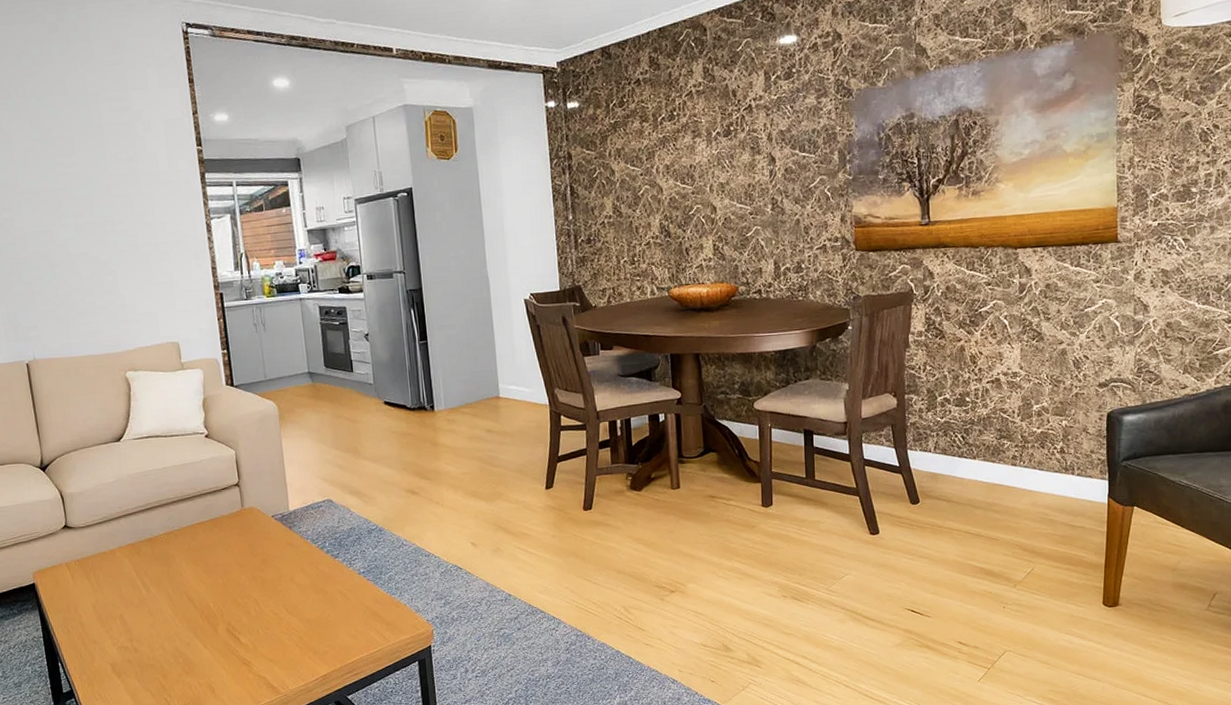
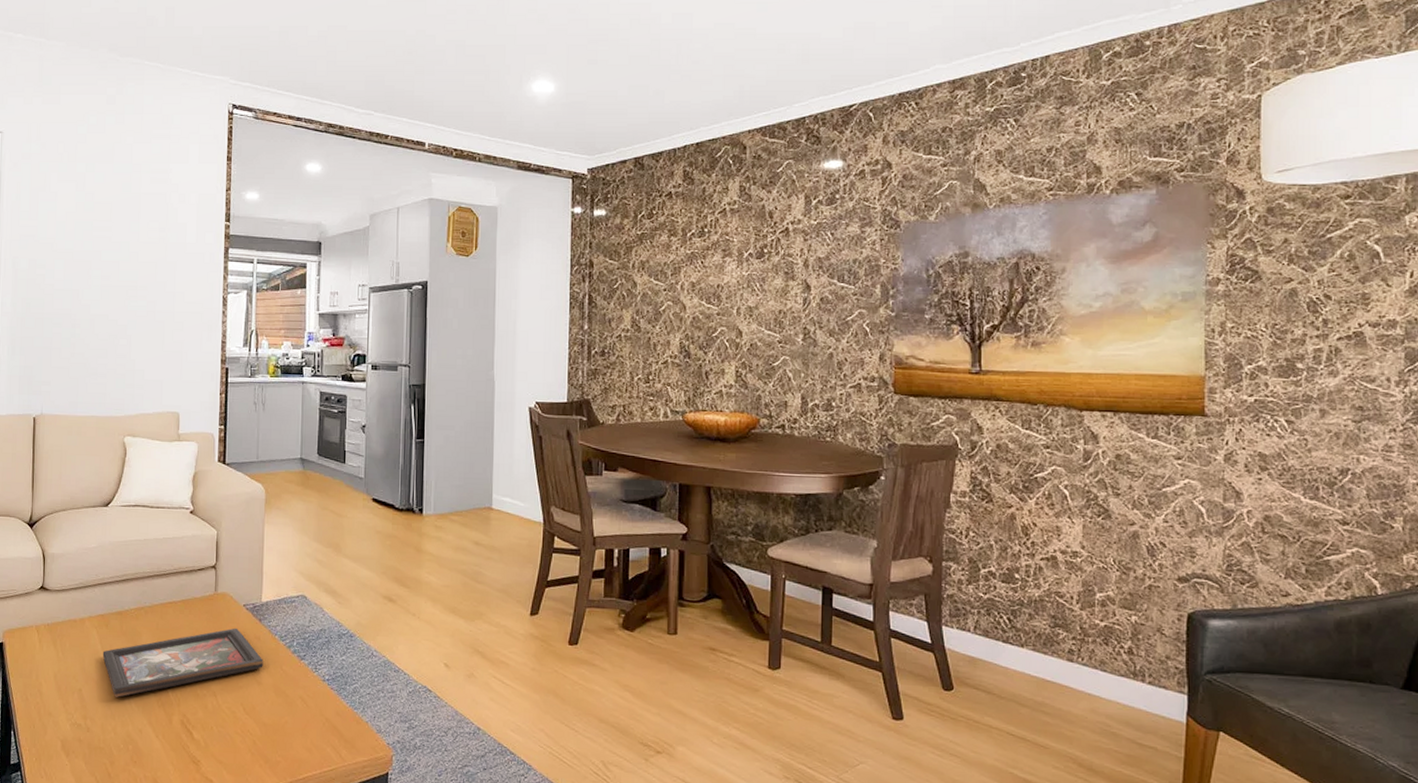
decorative tray: none [138,538,299,617] -> present [102,628,263,698]

